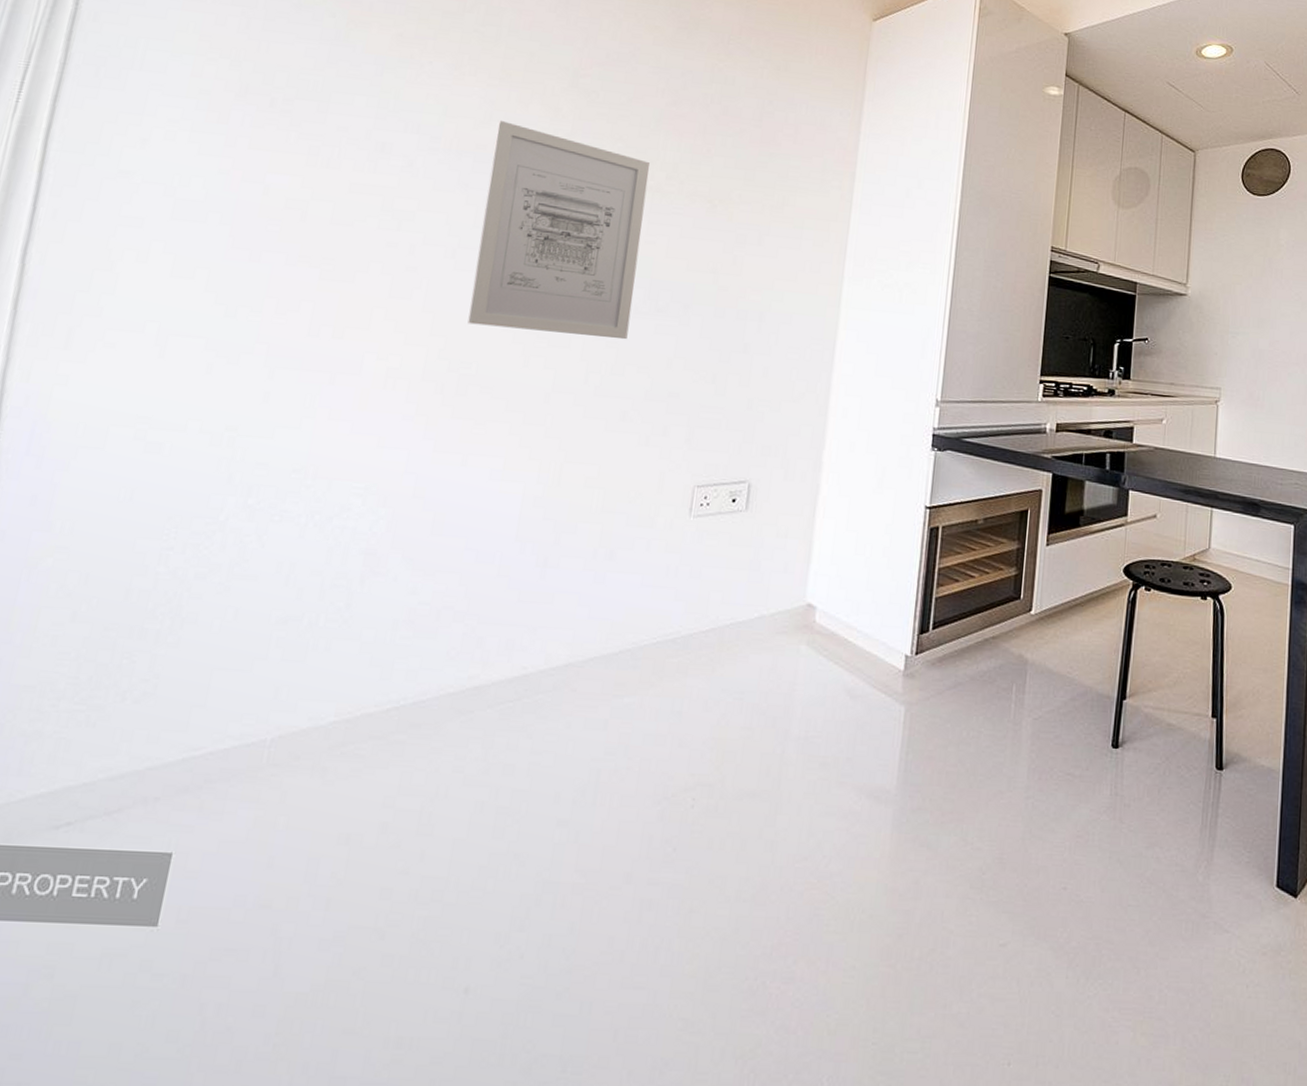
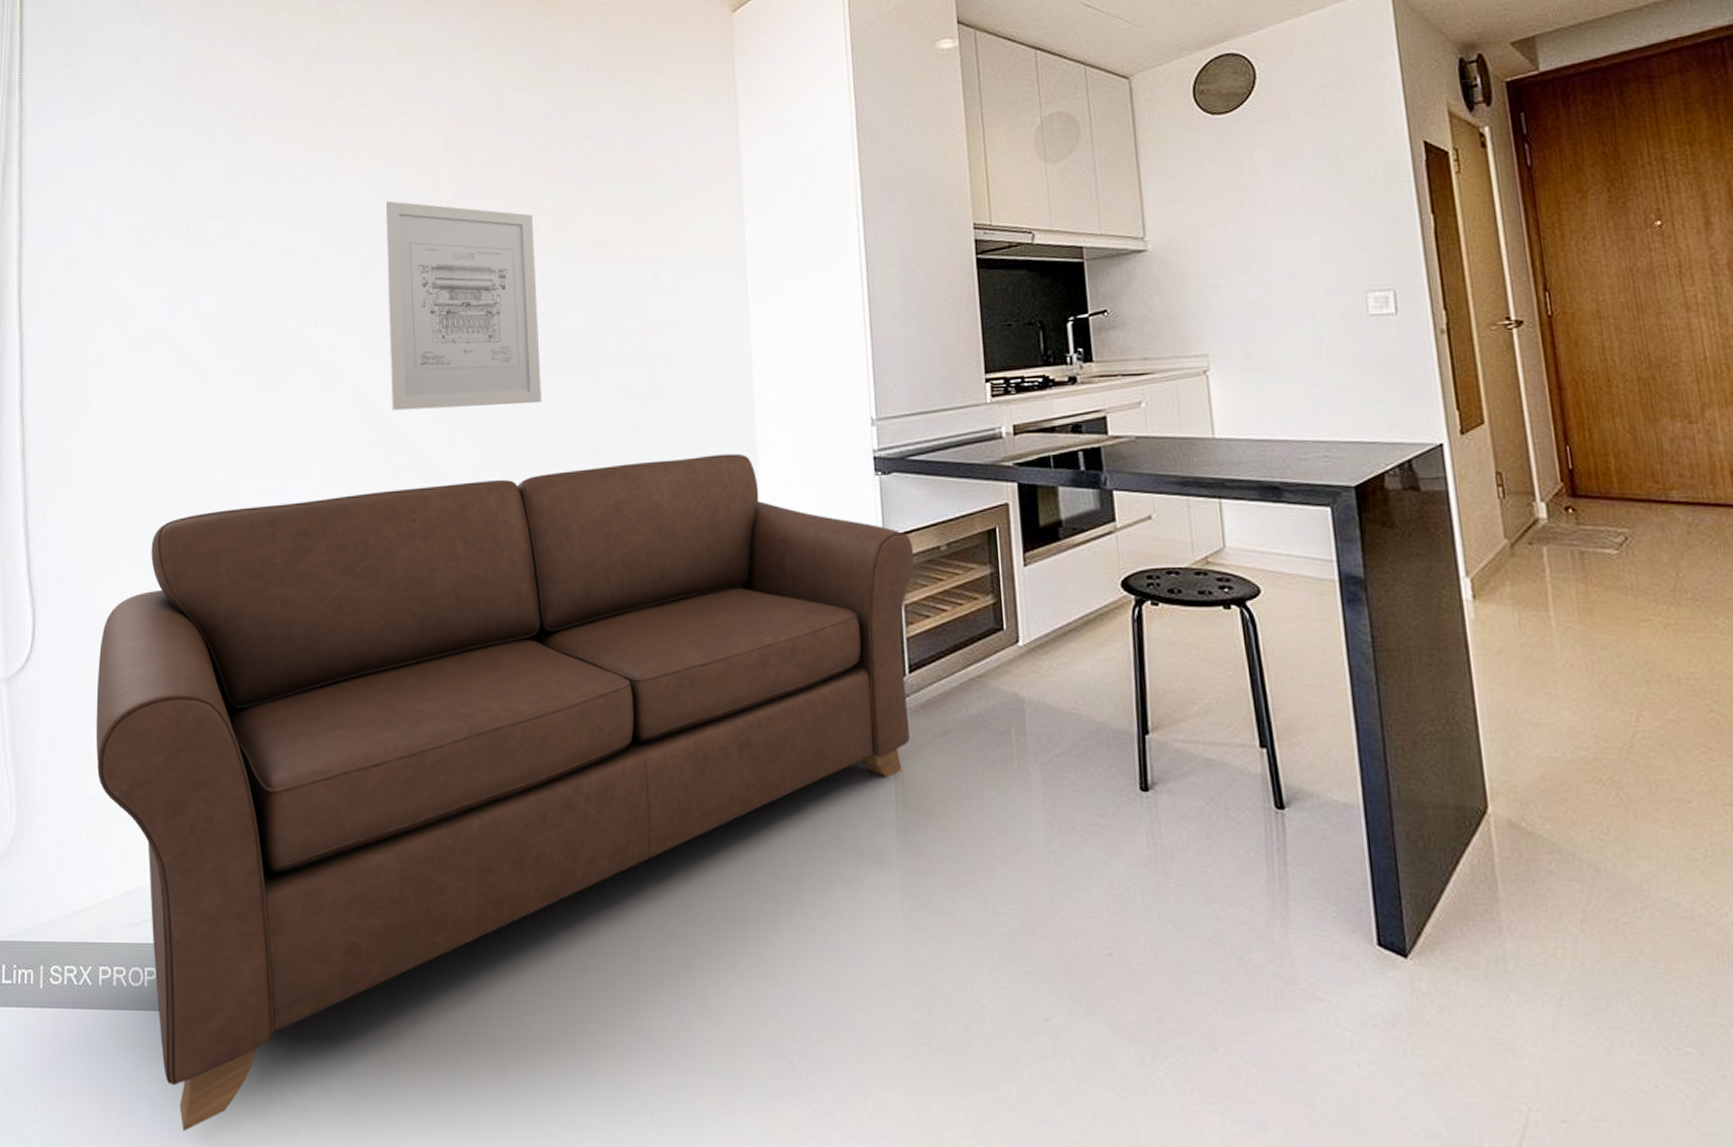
sofa: none [39,396,955,1057] -> present [95,453,915,1132]

